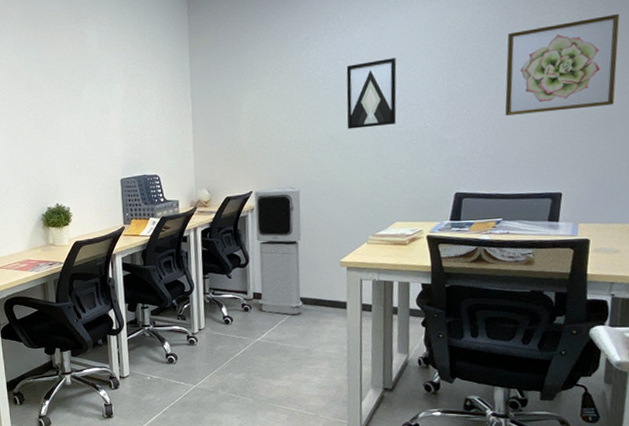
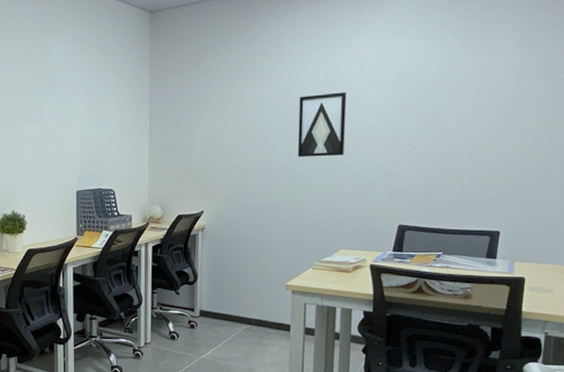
air purifier: present [254,186,303,315] -> none [205,208,250,335]
wall art: present [505,14,619,116] -> none [447,66,557,154]

